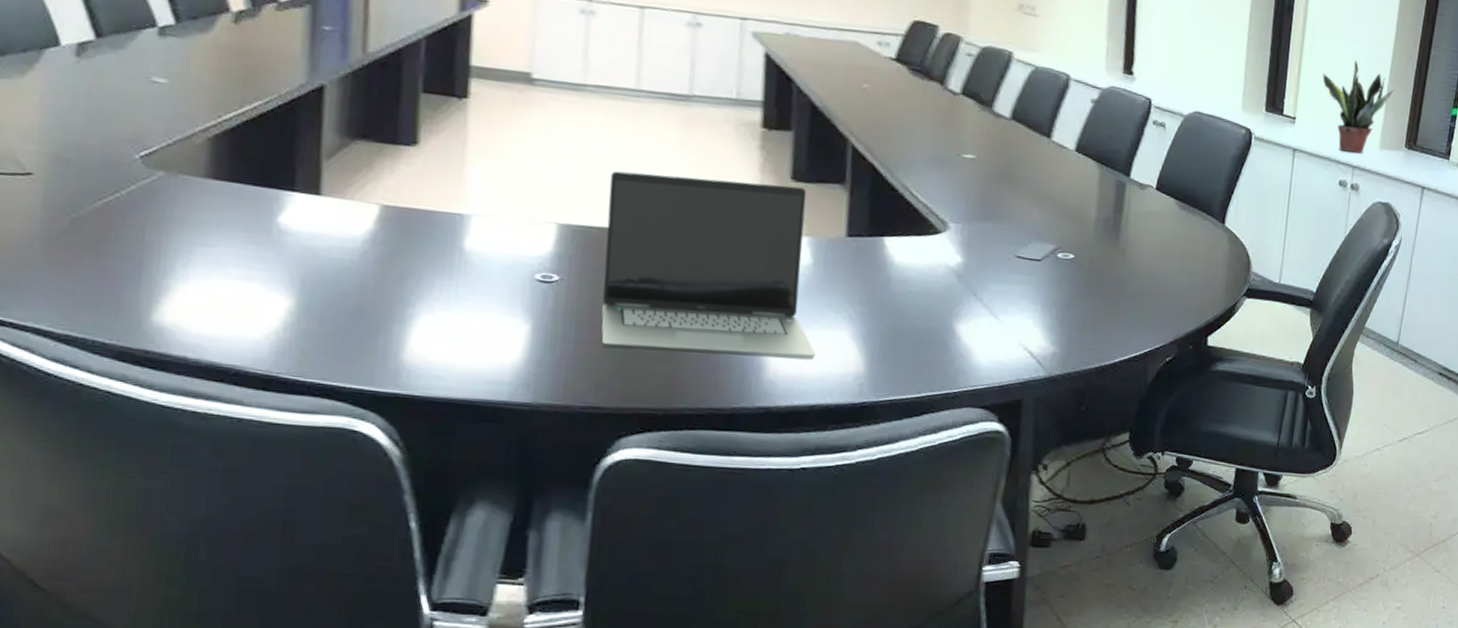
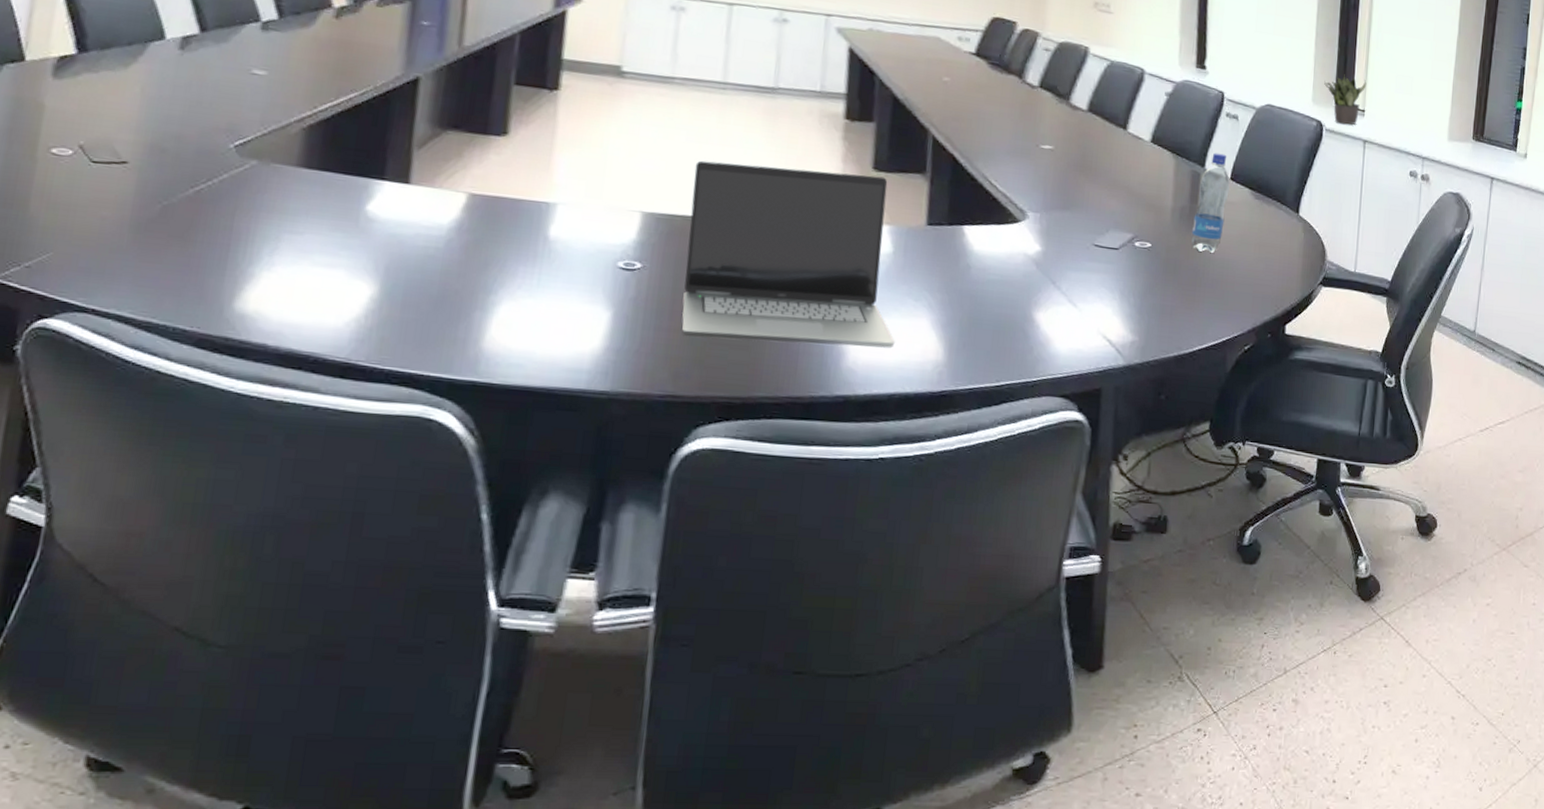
bottle: none [1114,162,1156,264] -> present [1190,153,1230,253]
potted plant: none [1255,80,1299,133] -> present [1324,74,1367,126]
potted plant: present [1323,59,1395,153] -> none [1390,55,1460,145]

